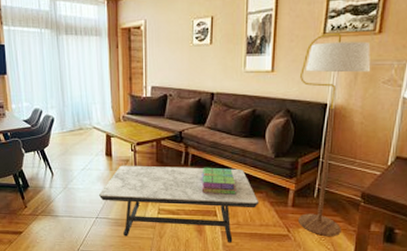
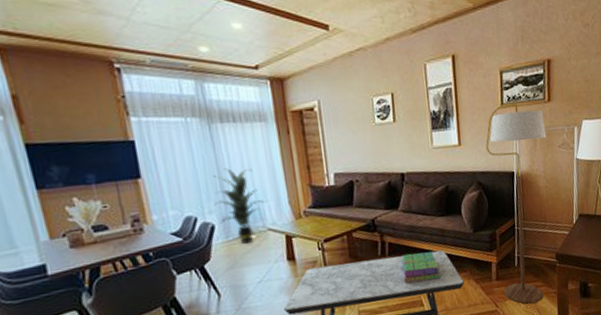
indoor plant: none [55,73,92,136] -> present [213,168,264,244]

